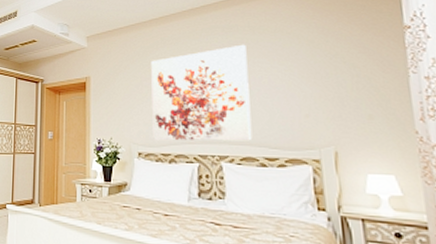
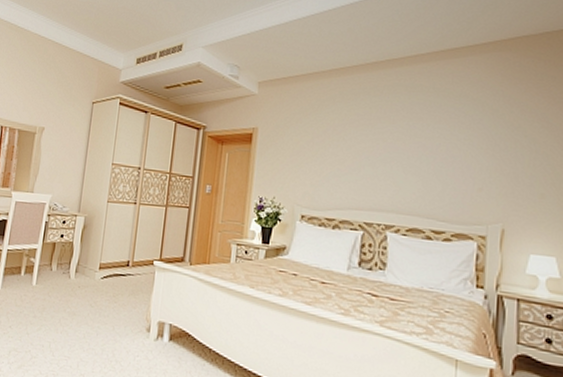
wall art: present [151,44,253,141] -> none [317,107,428,212]

